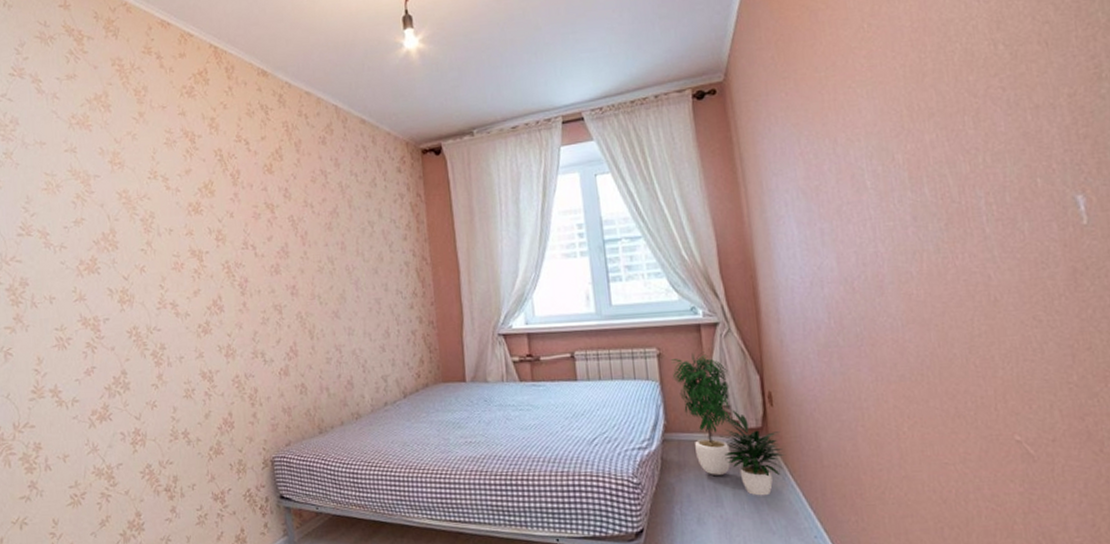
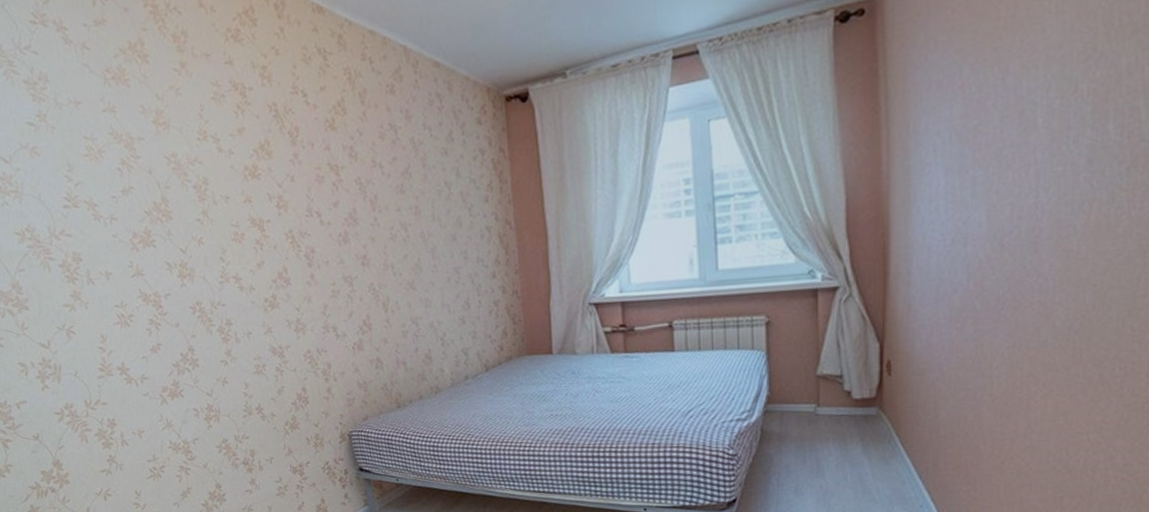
potted plant: present [670,351,786,496] -> none [780,318,899,467]

